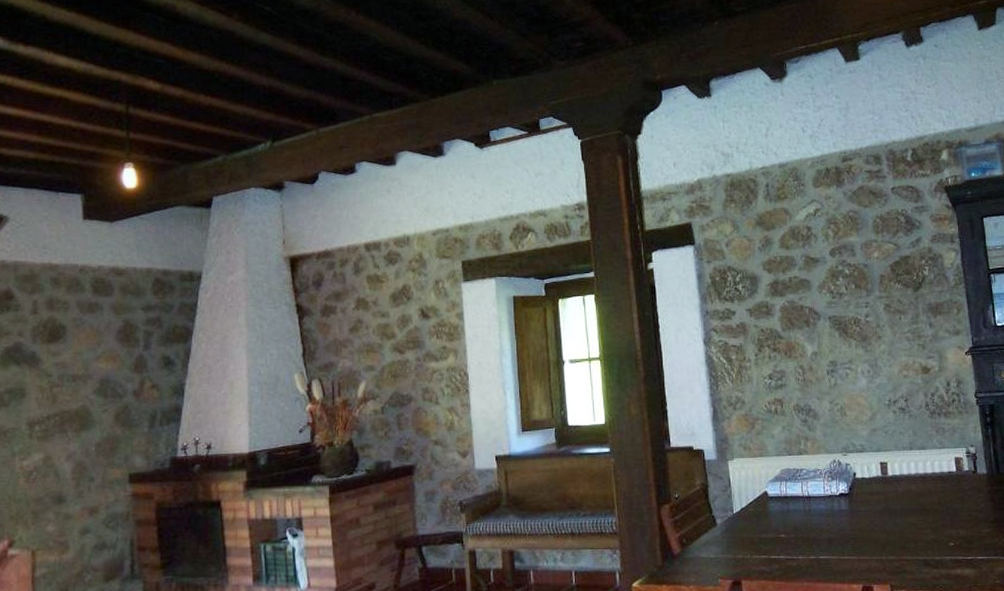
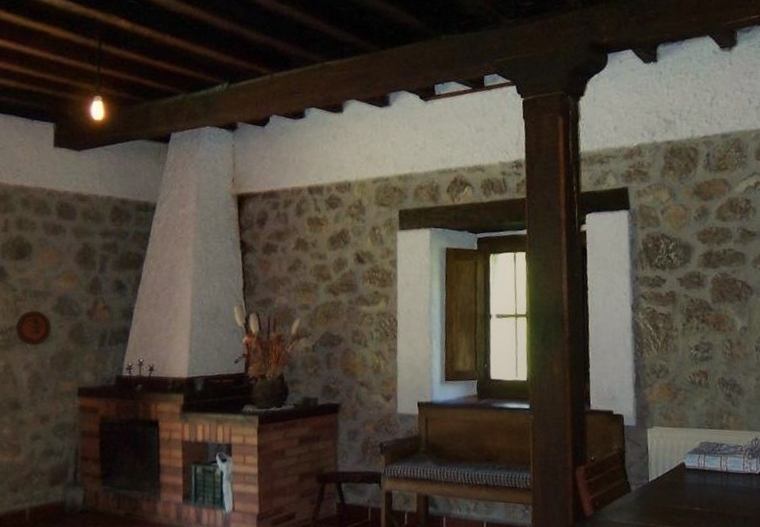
decorative plate: none [54,395,95,434] -> present [16,310,52,346]

